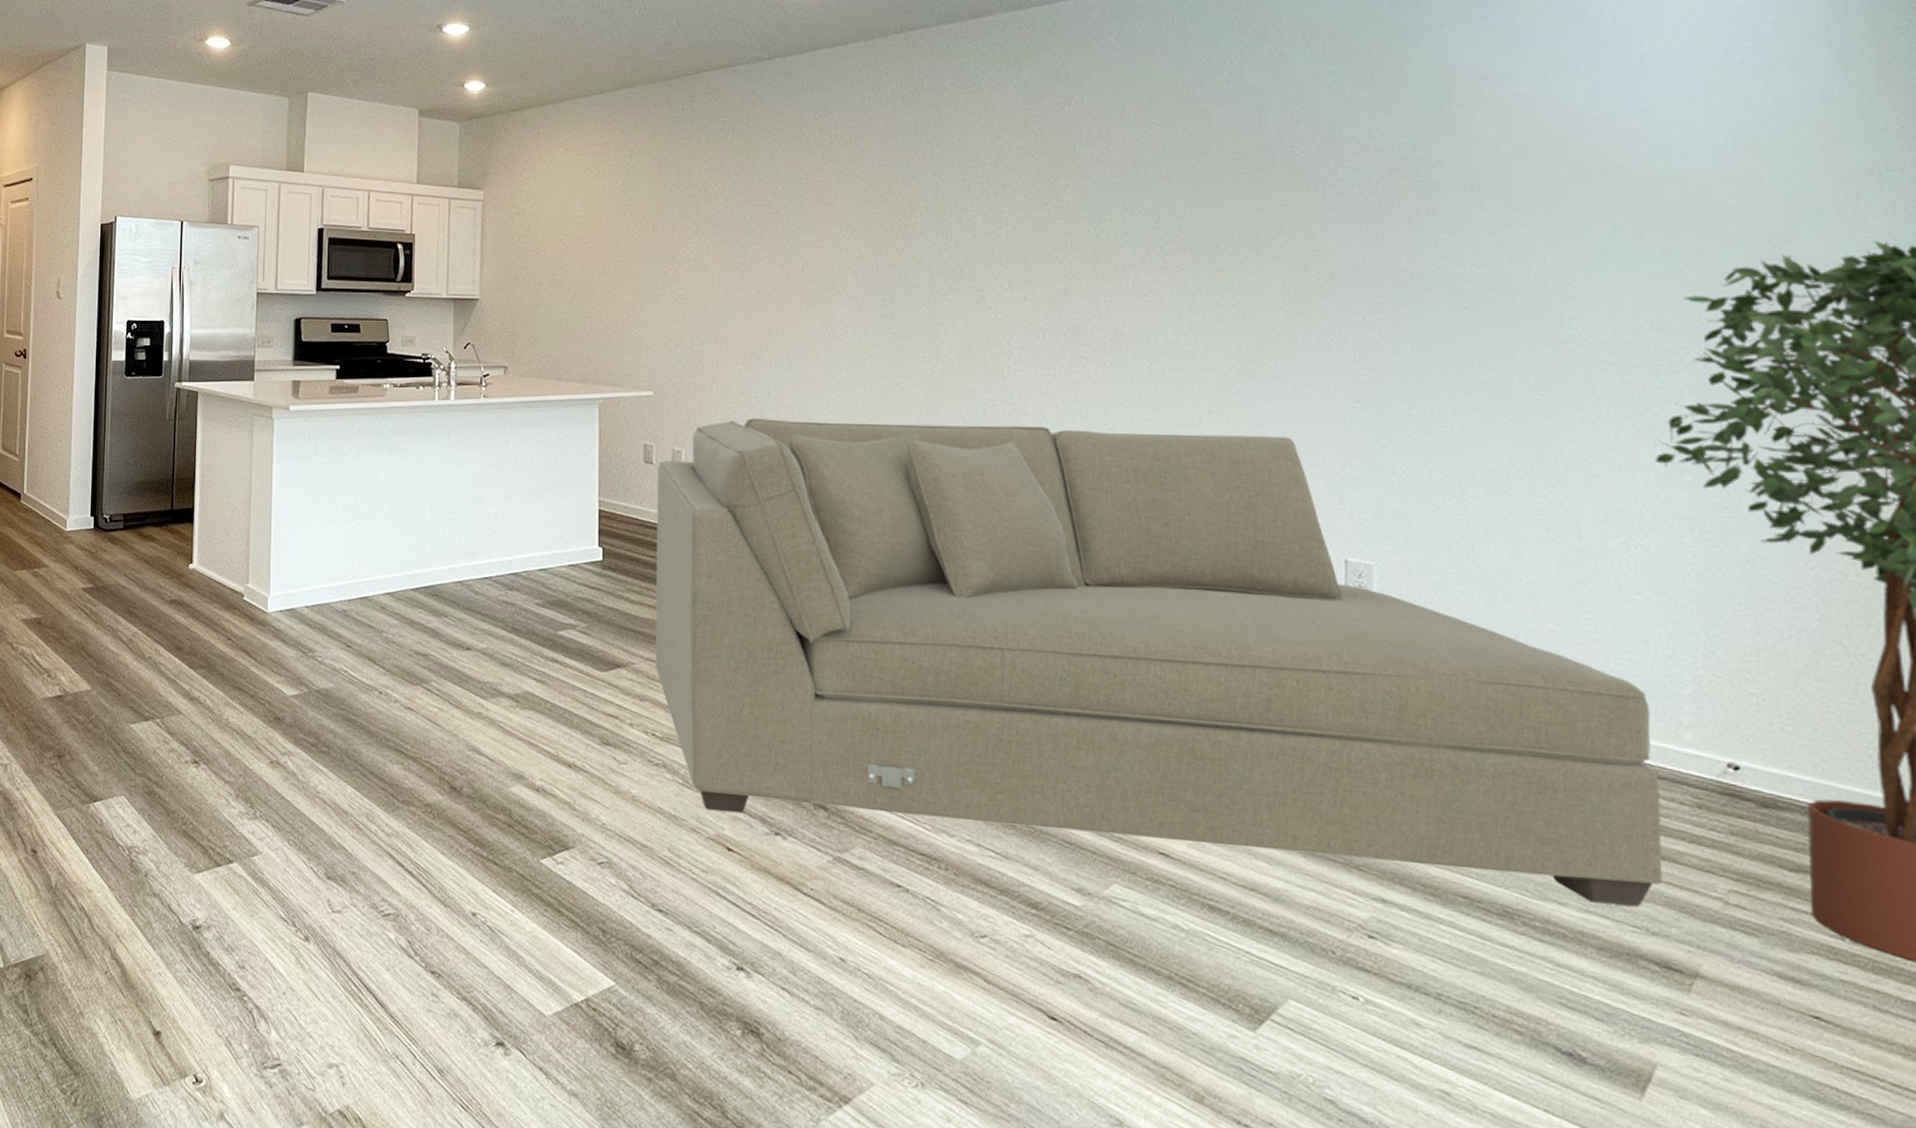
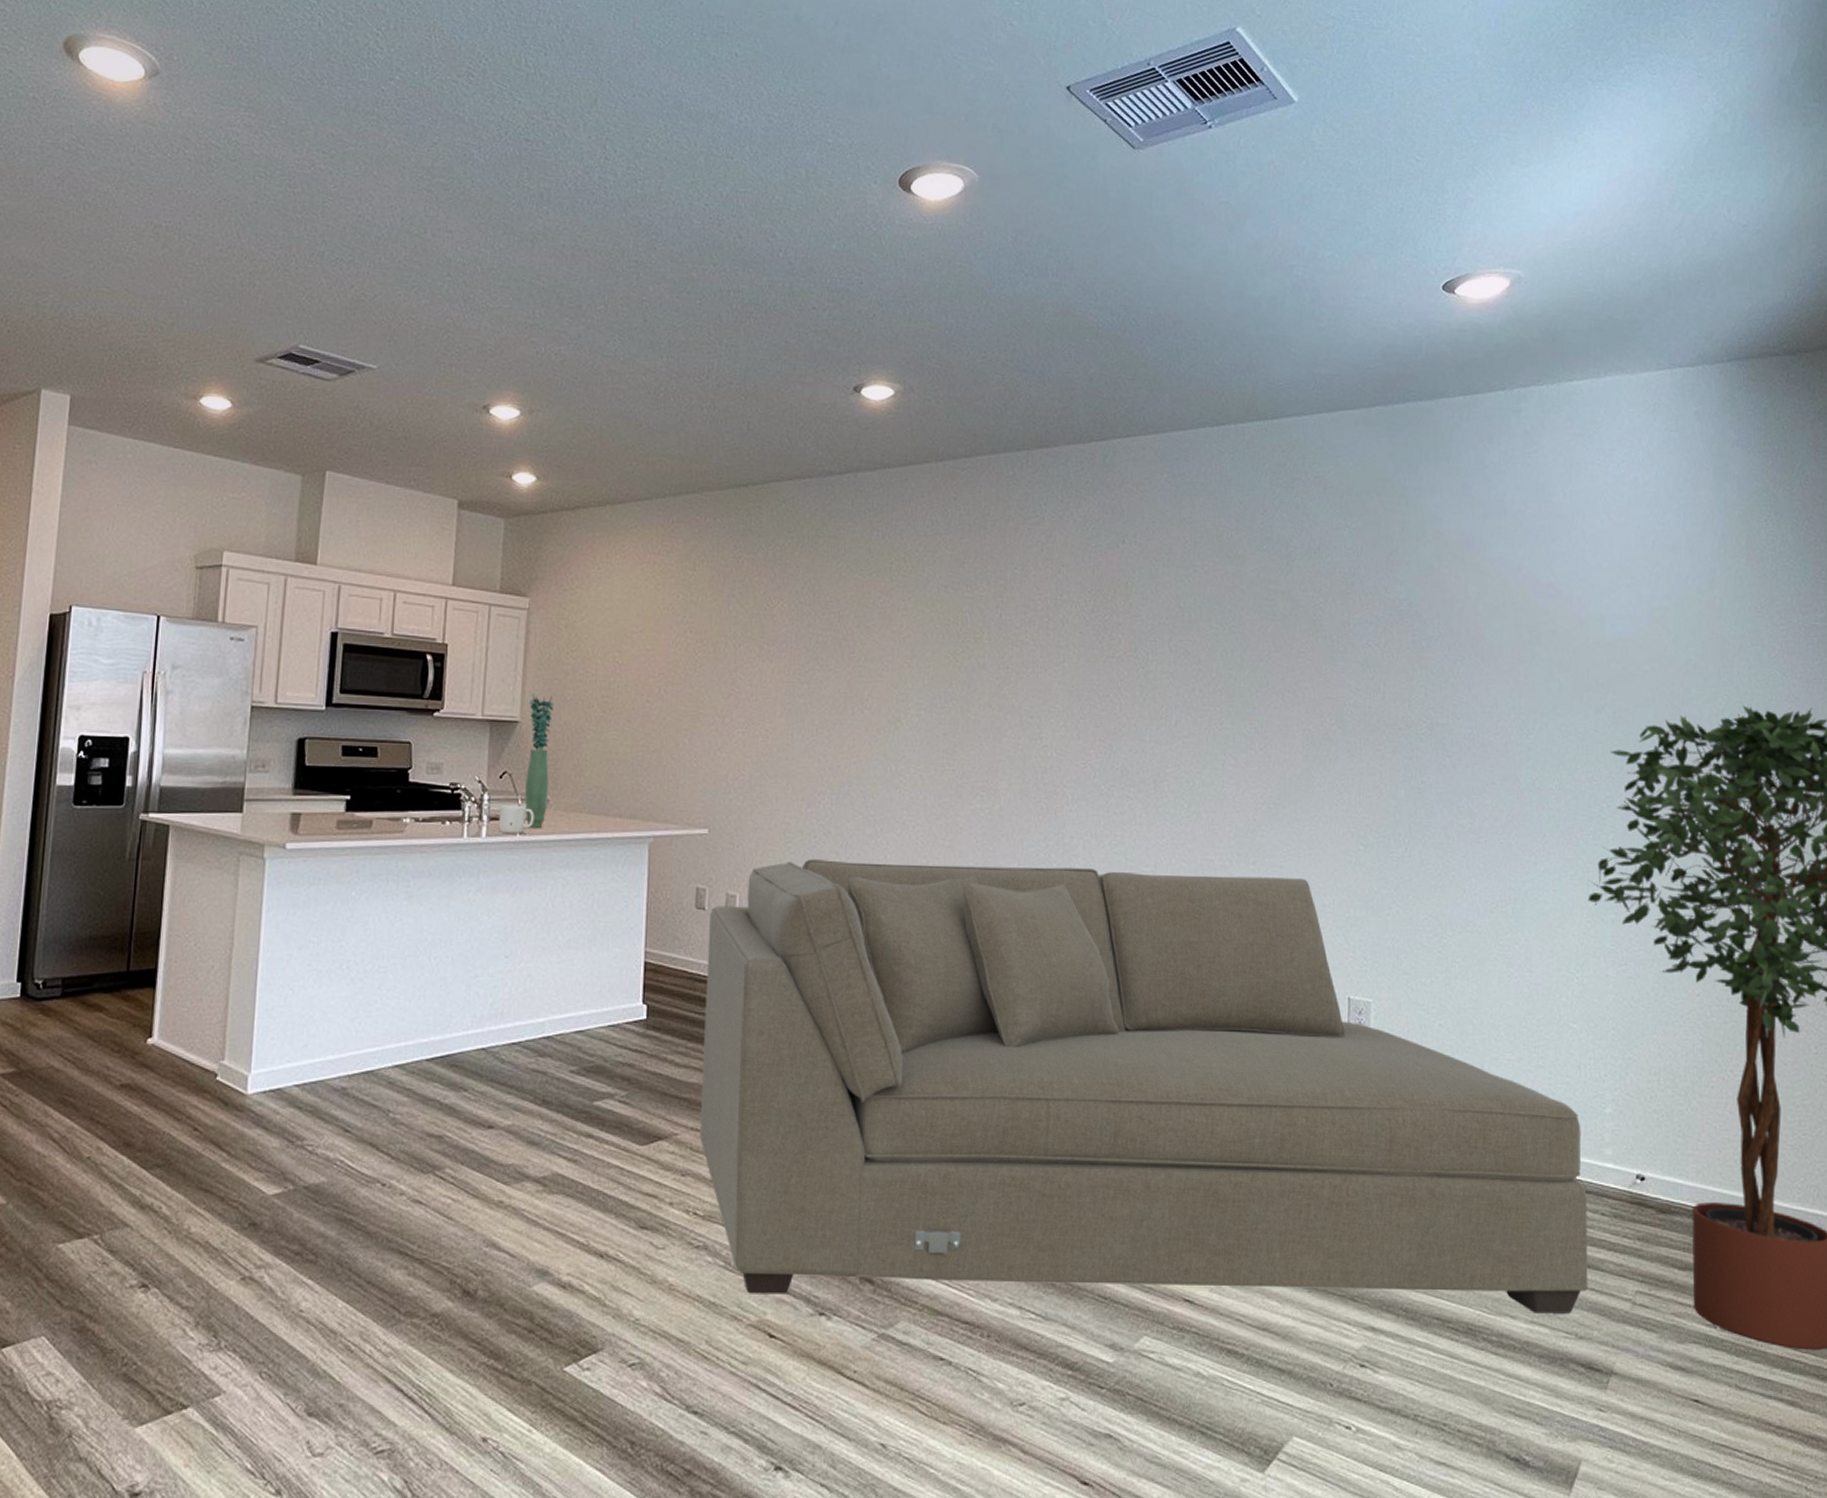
mug: none [464,372,496,397] -> present [498,805,535,834]
vase: none [487,274,508,391] -> present [525,694,553,828]

